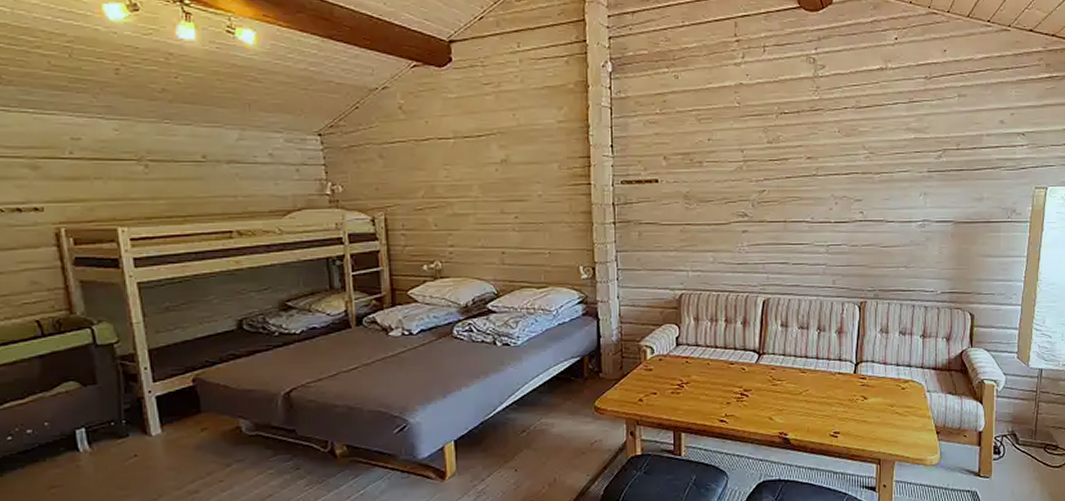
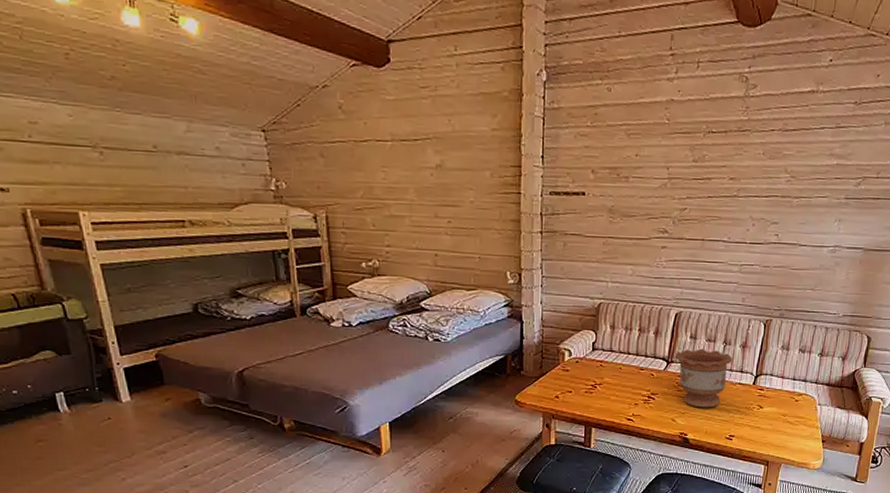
flower pot: none [766,337,829,403] -> present [675,348,733,408]

